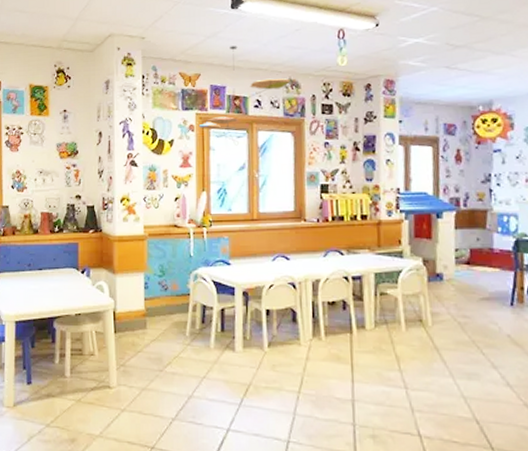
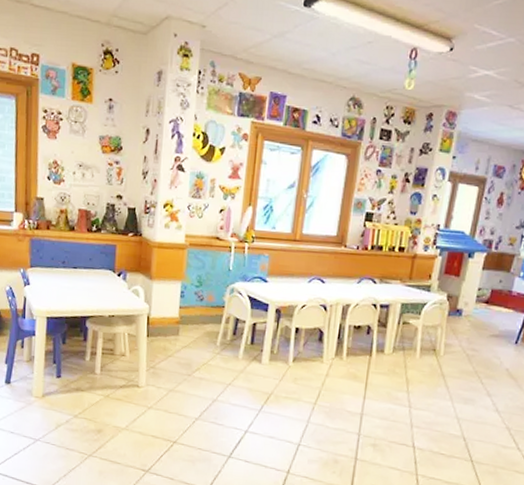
ceiling mobile: present [198,46,290,146] -> none [252,50,354,162]

